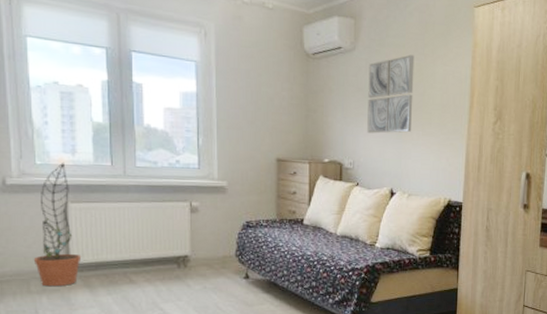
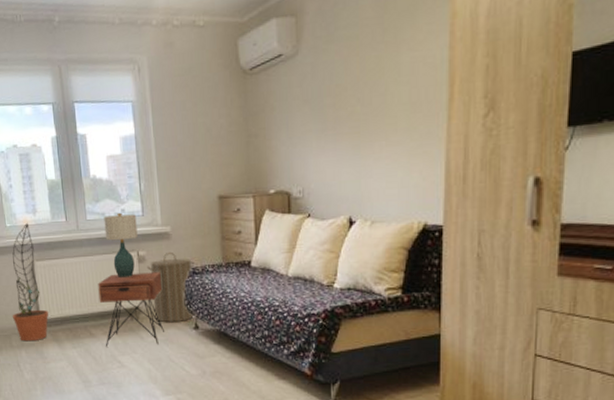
nightstand: none [143,222,213,294] -> present [98,272,164,347]
table lamp: none [156,163,192,226] -> present [104,212,138,278]
laundry hamper: none [198,205,249,272] -> present [146,251,195,323]
wall art: present [367,54,415,134] -> none [315,45,372,153]

